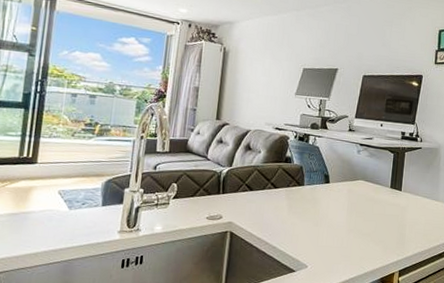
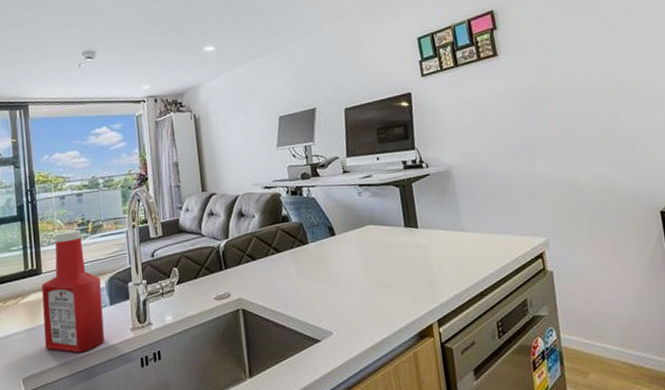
ketchup bottle: none [26,127,97,245] -> present [41,230,105,353]

